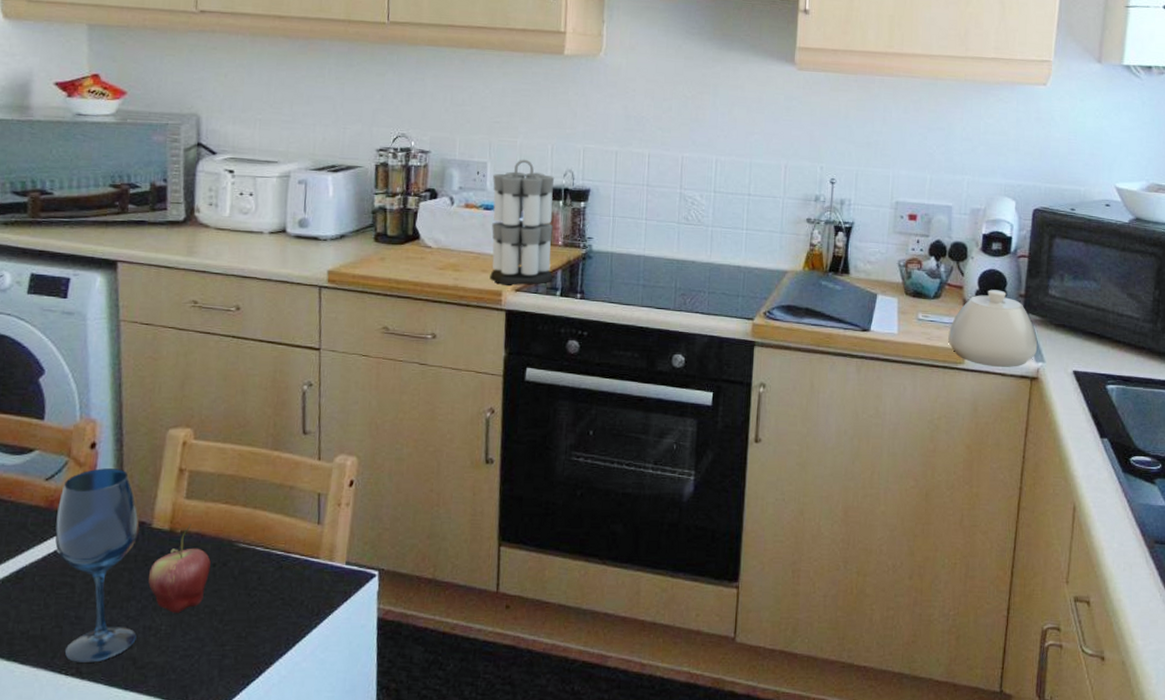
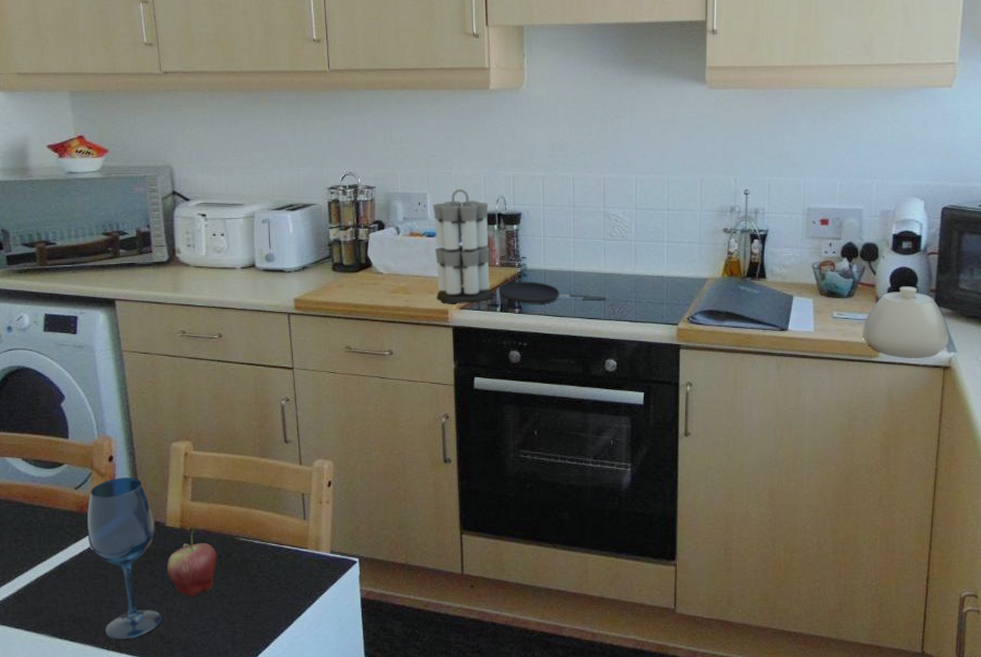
frying pan: none [559,263,678,290] -> present [498,281,607,304]

